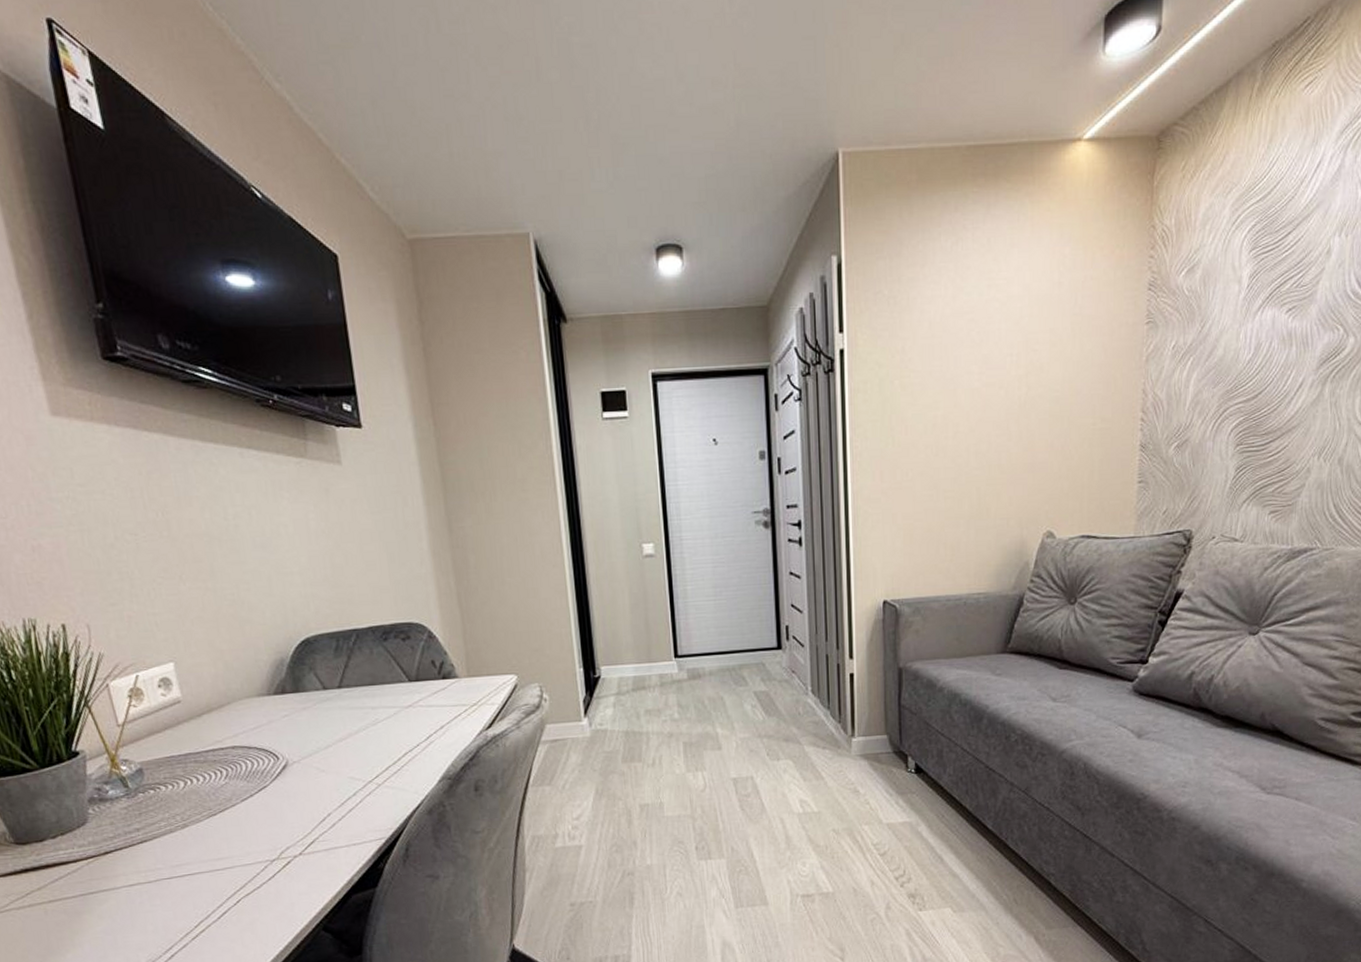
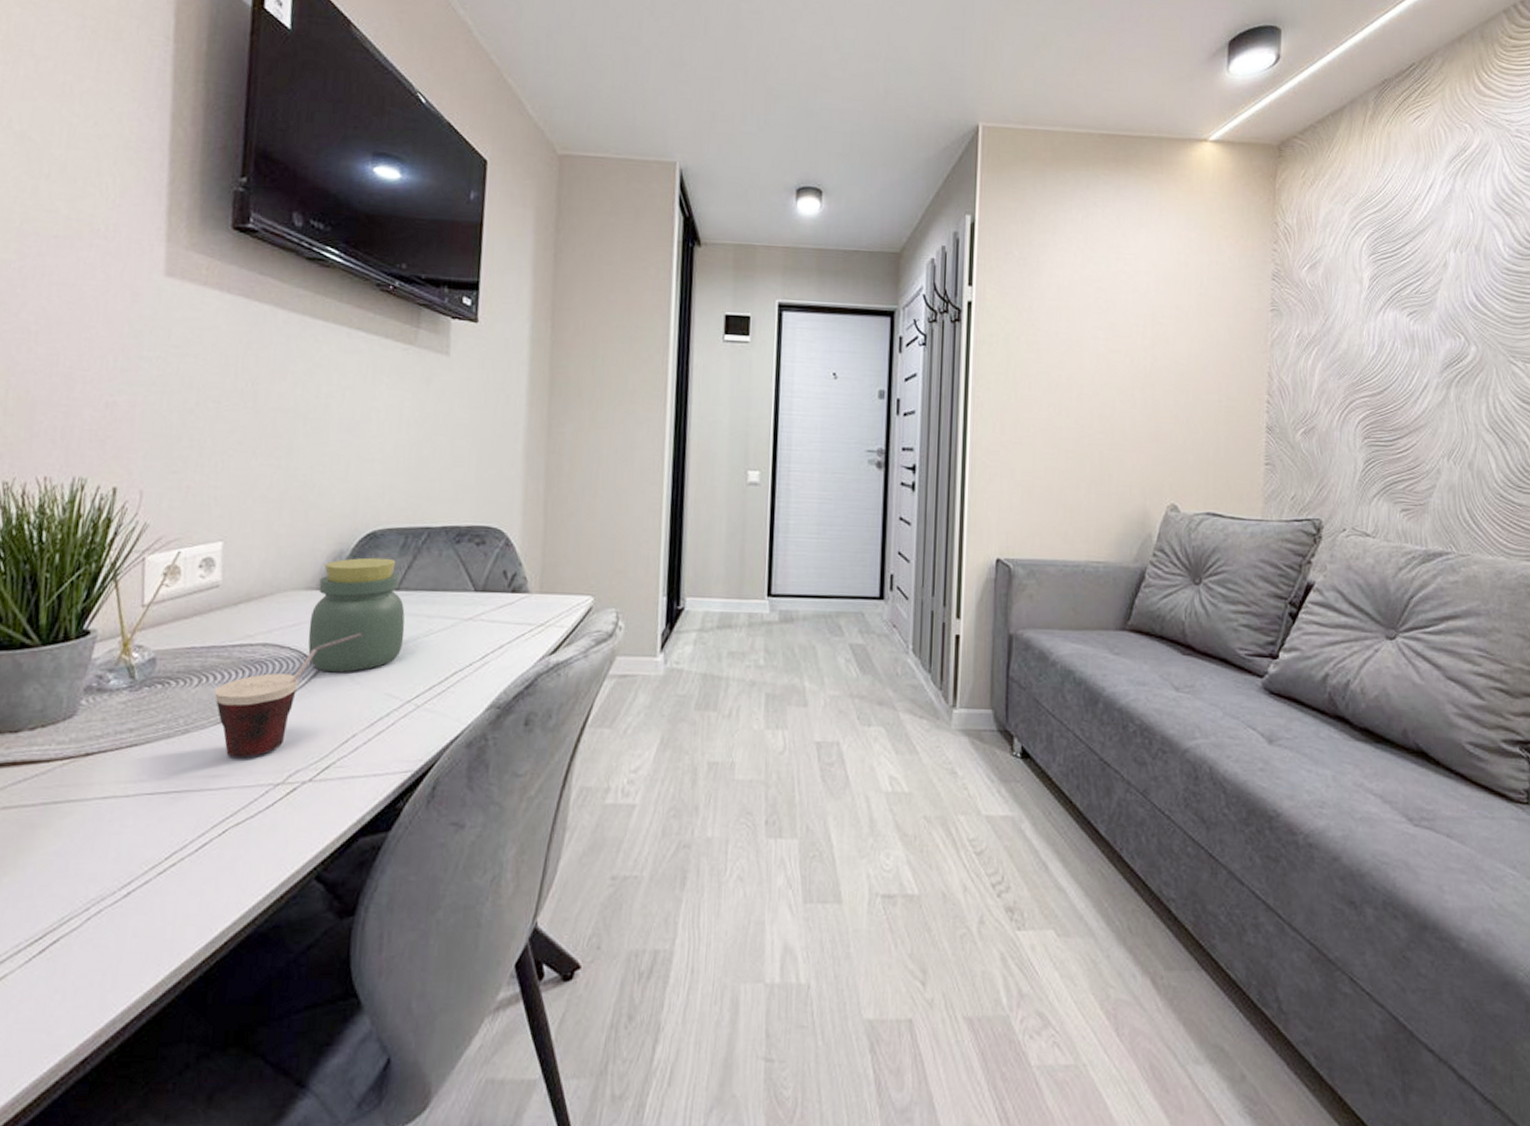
cup: none [199,729,317,842] -> present [213,633,362,757]
jar: none [267,660,355,764] -> present [308,557,405,672]

